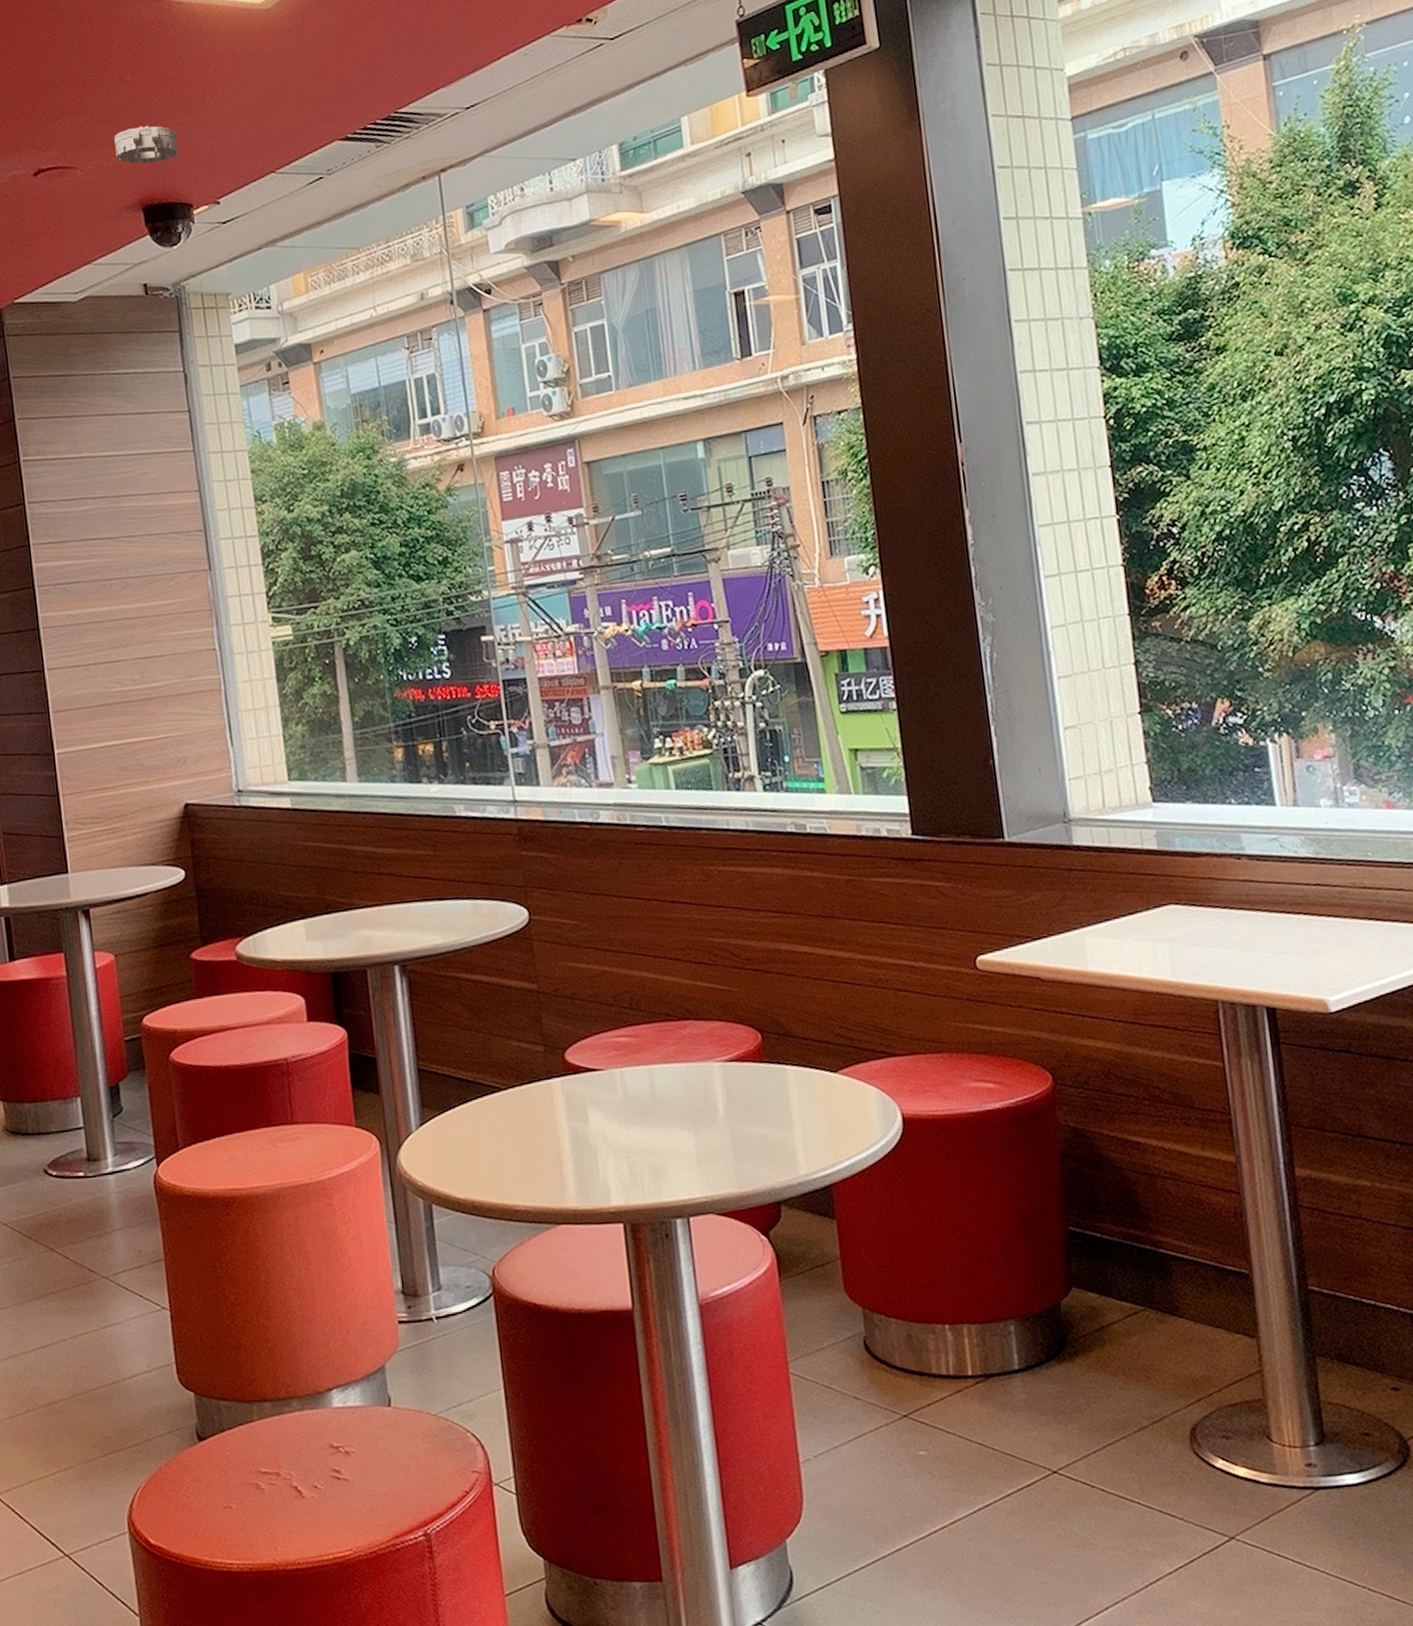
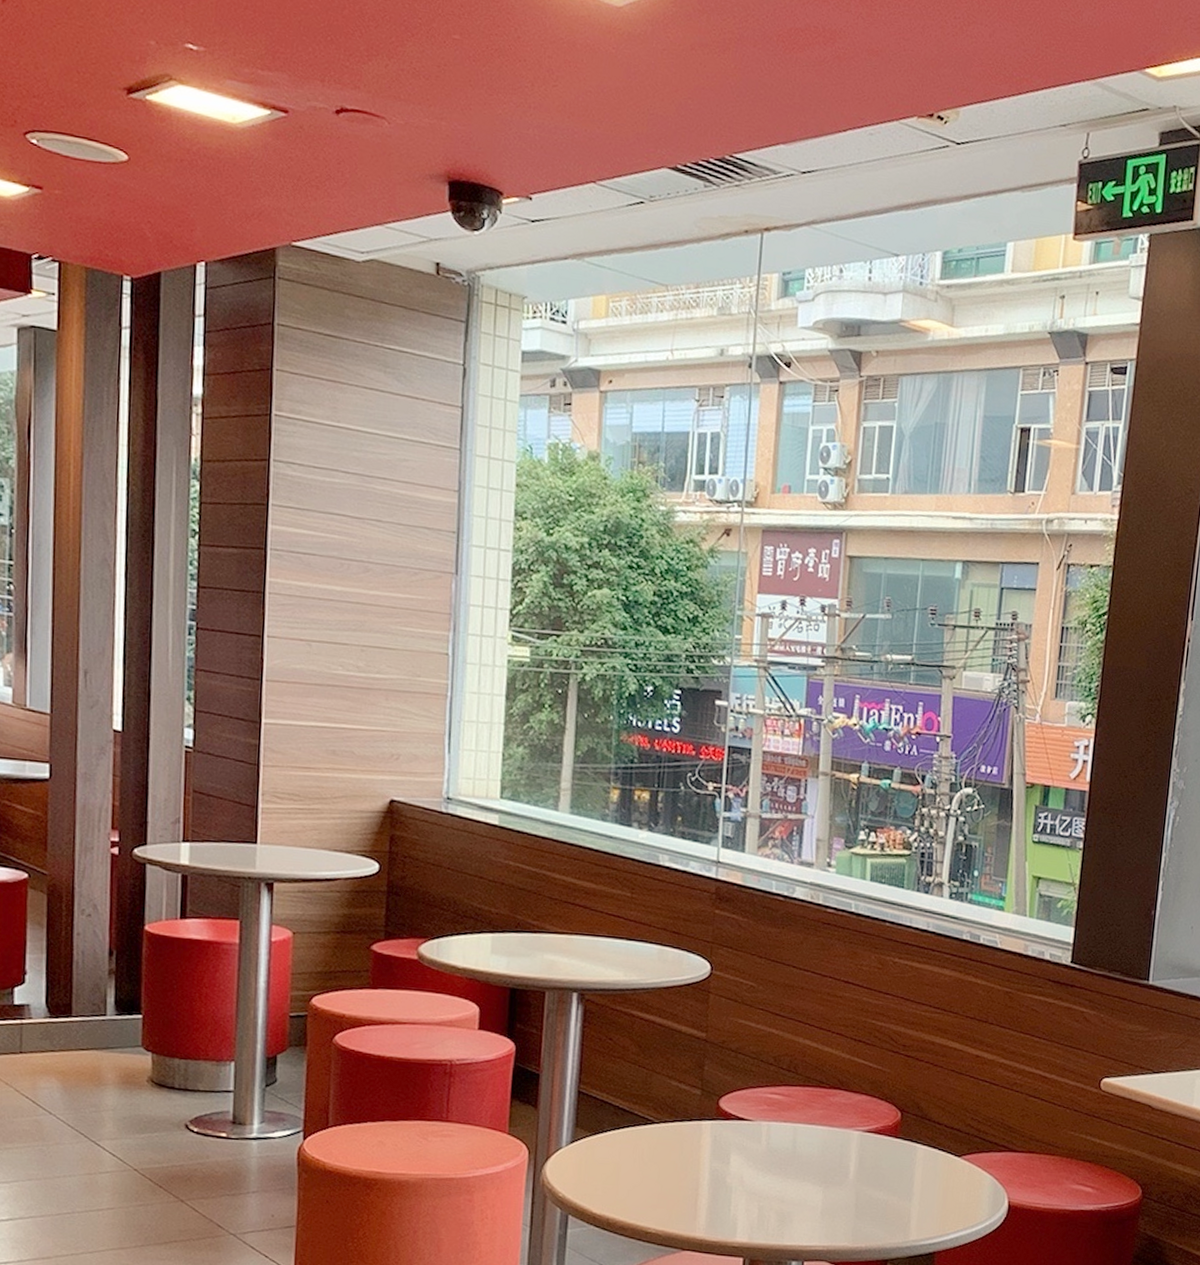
smoke detector: present [114,125,179,164] -> none [429,92,499,138]

